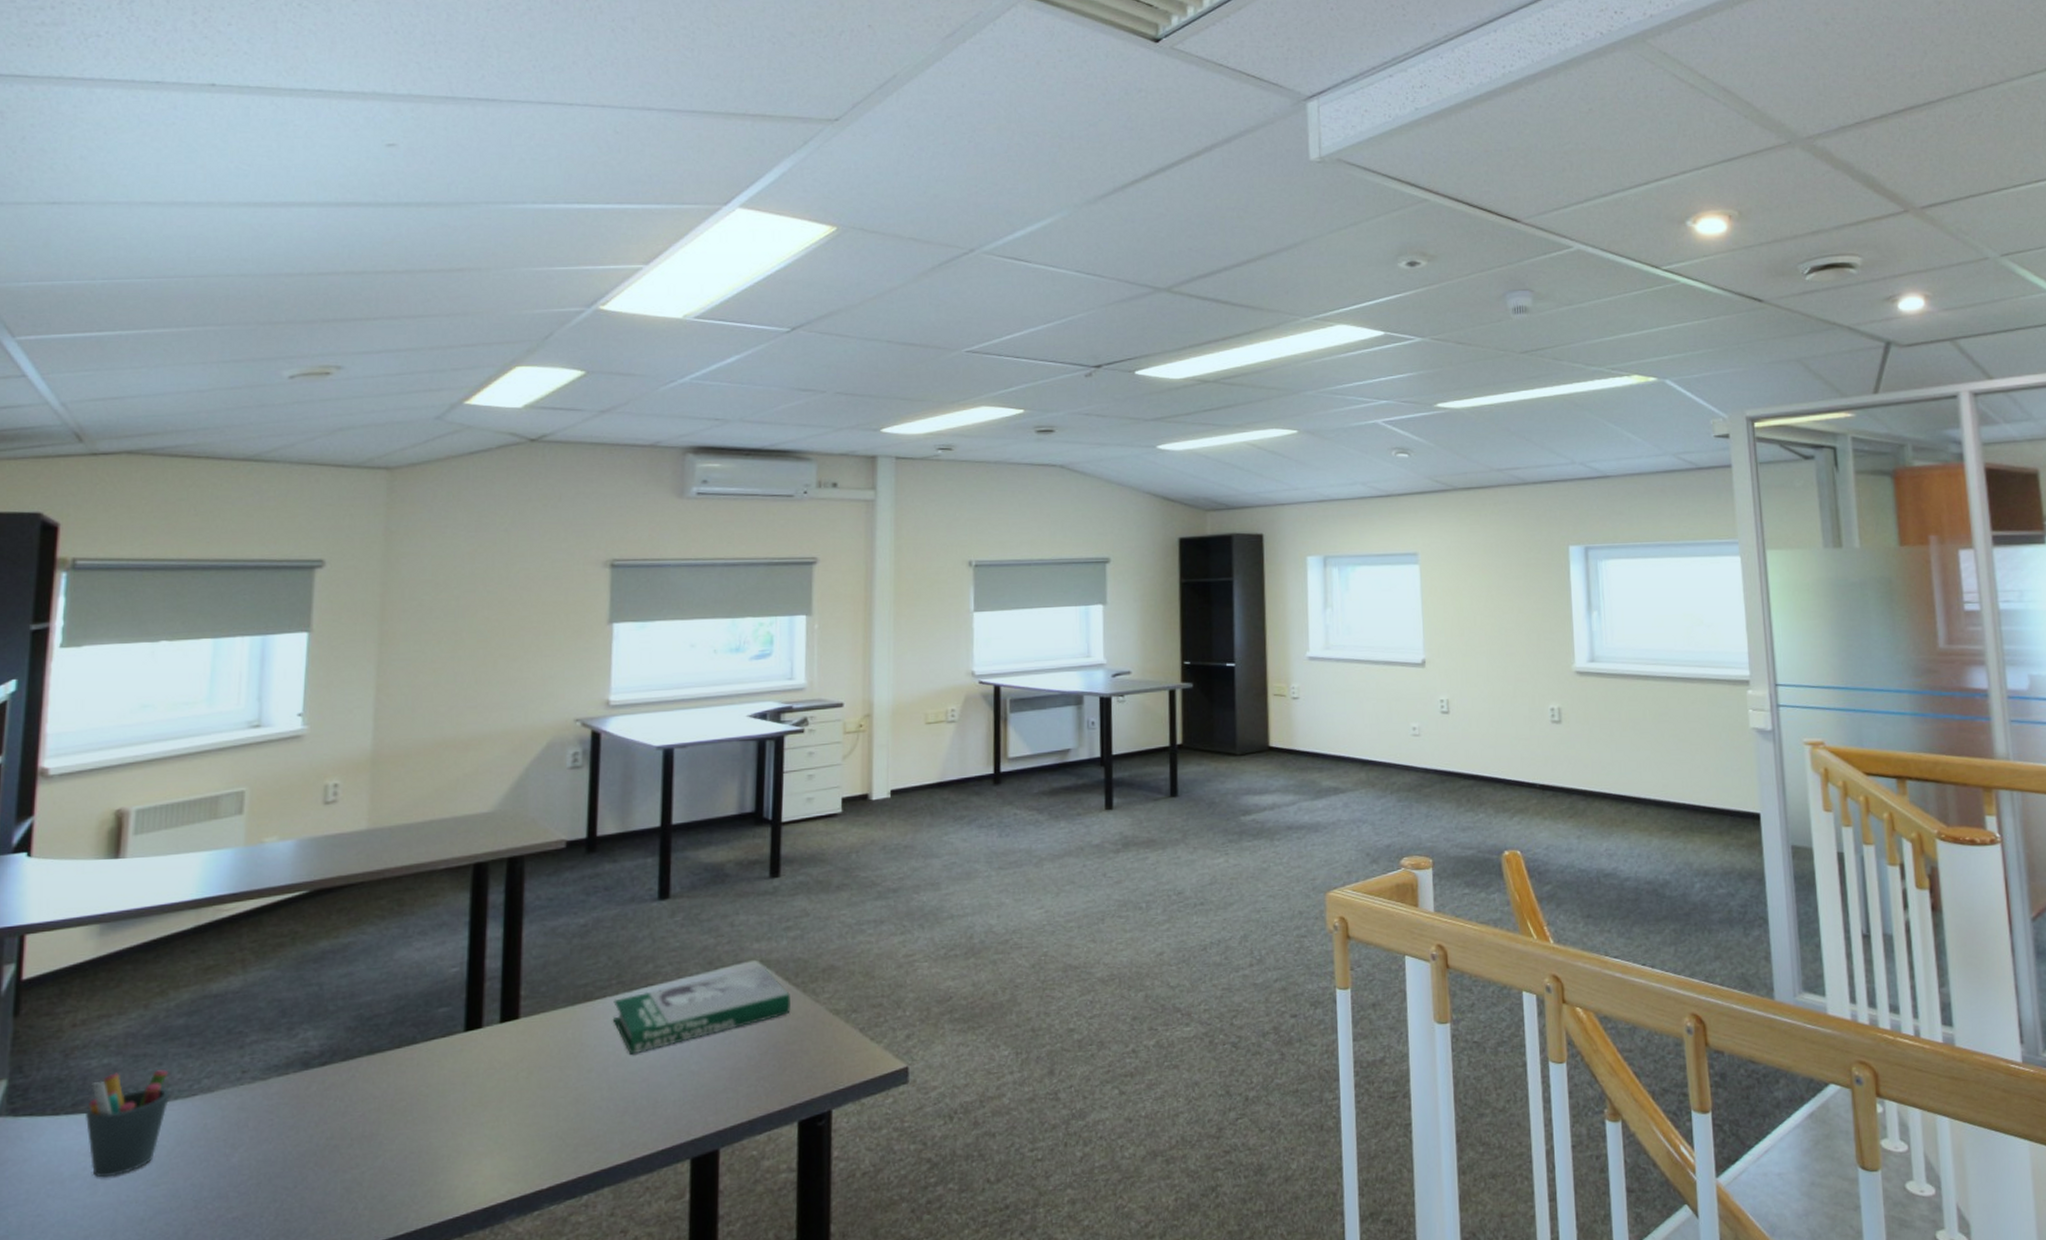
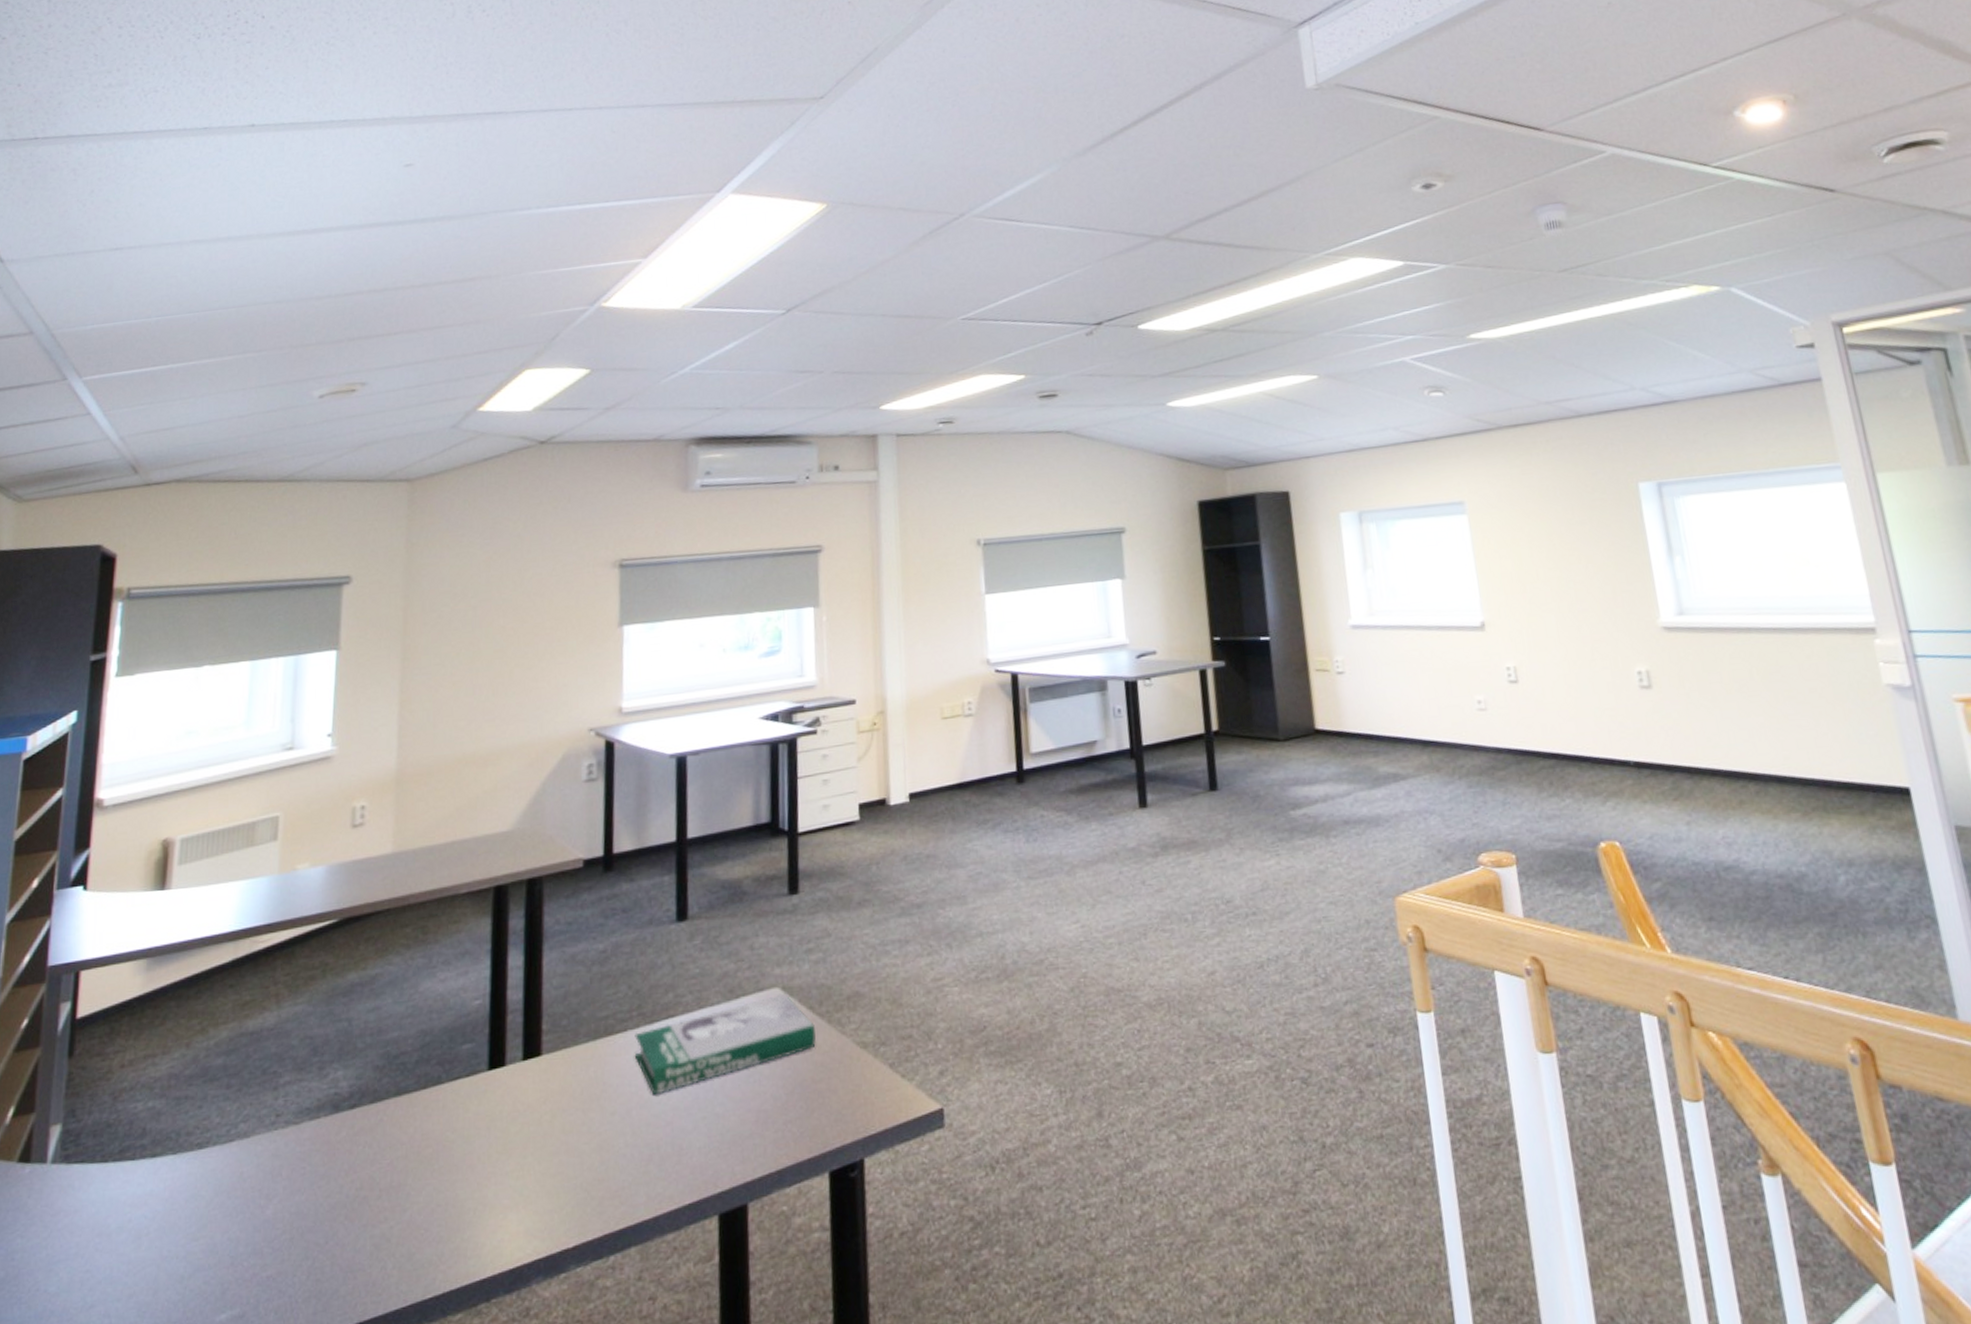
pen holder: present [85,1070,170,1178] -> none [131,1113,209,1231]

